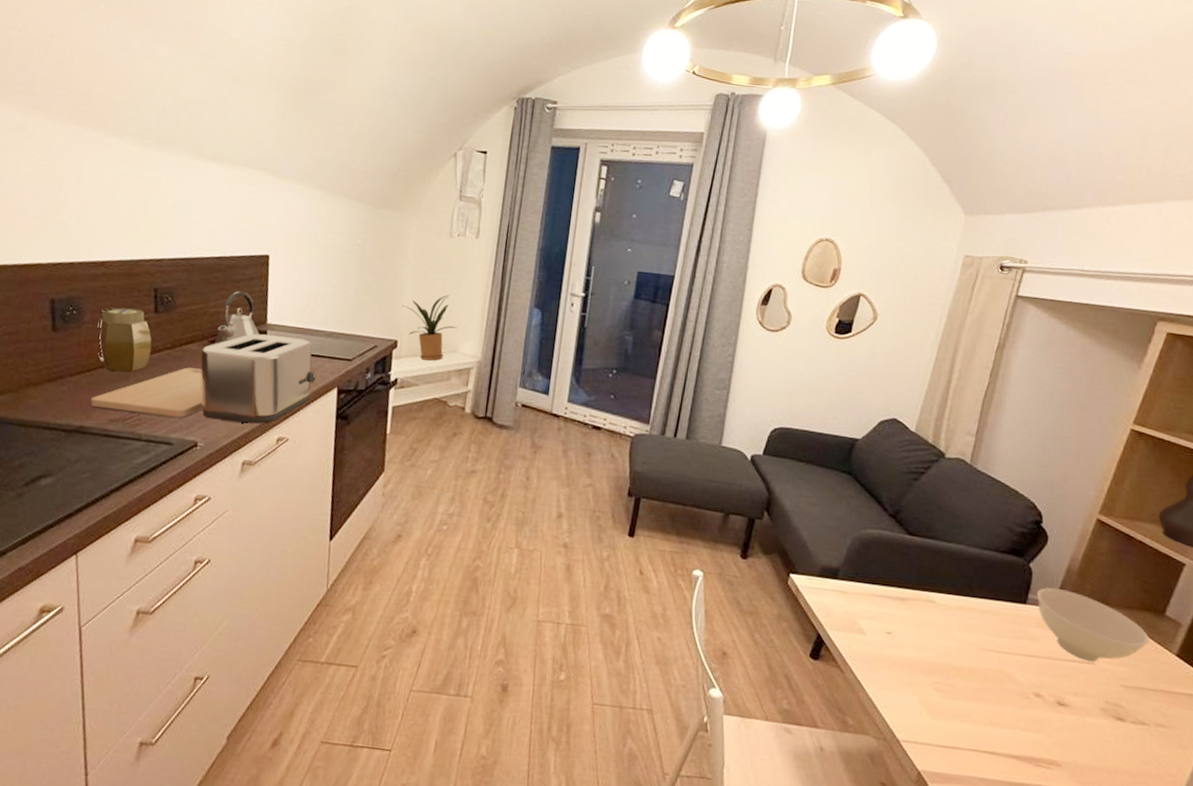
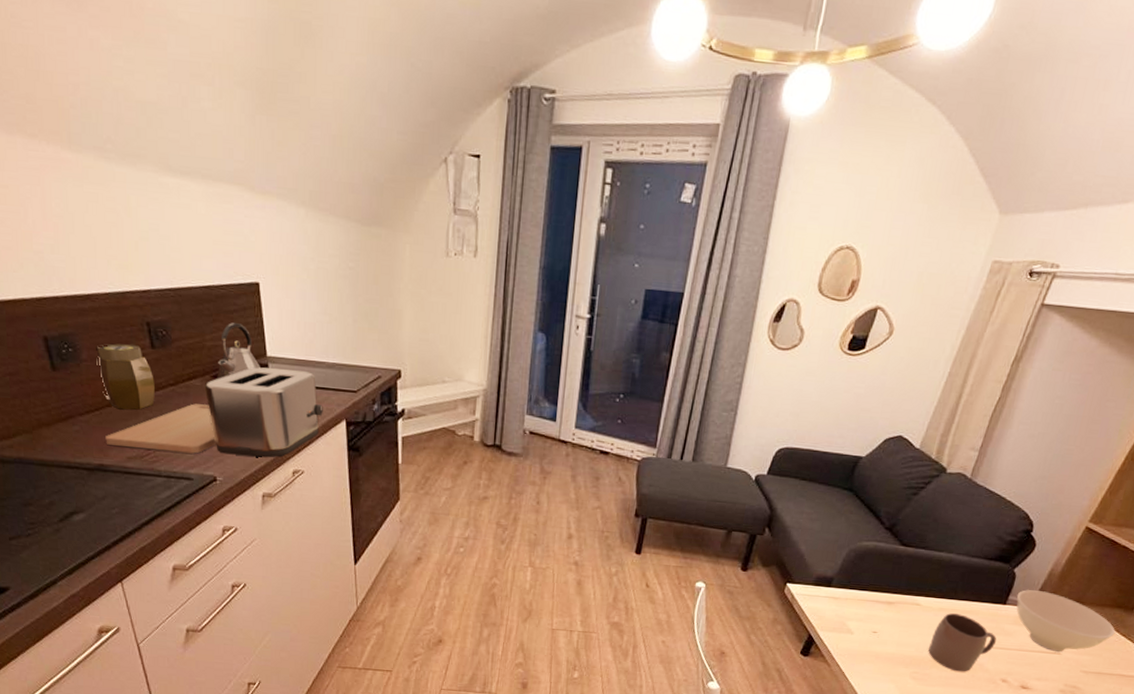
house plant: present [402,295,457,361] -> none [402,320,460,390]
mug: none [950,612,1023,683] -> present [928,613,997,672]

